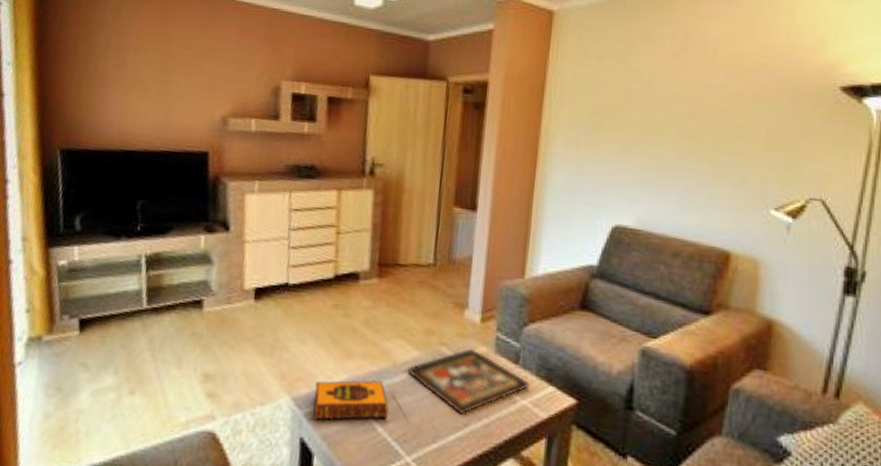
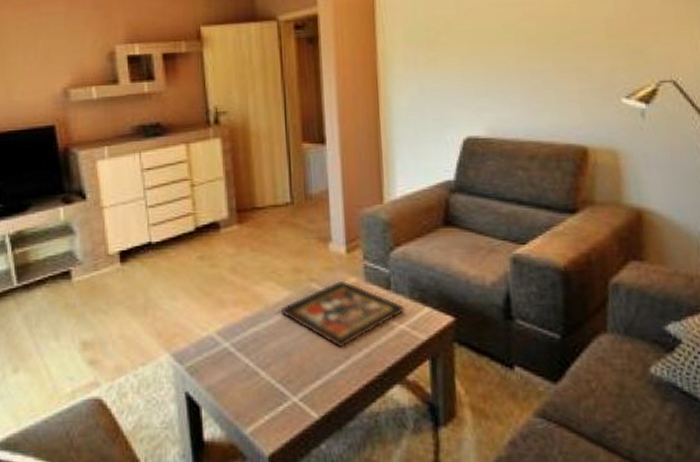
hardback book: present [314,380,389,420] -> none [193,325,268,373]

